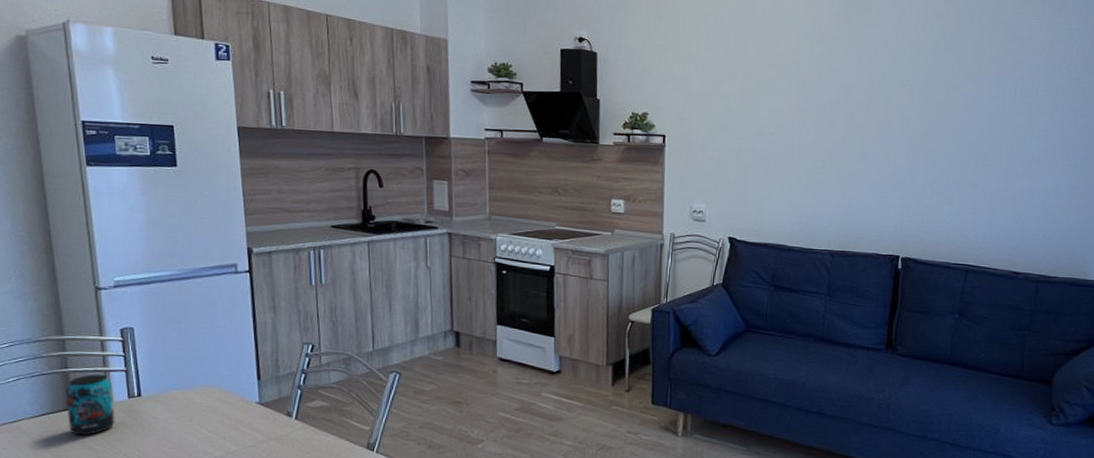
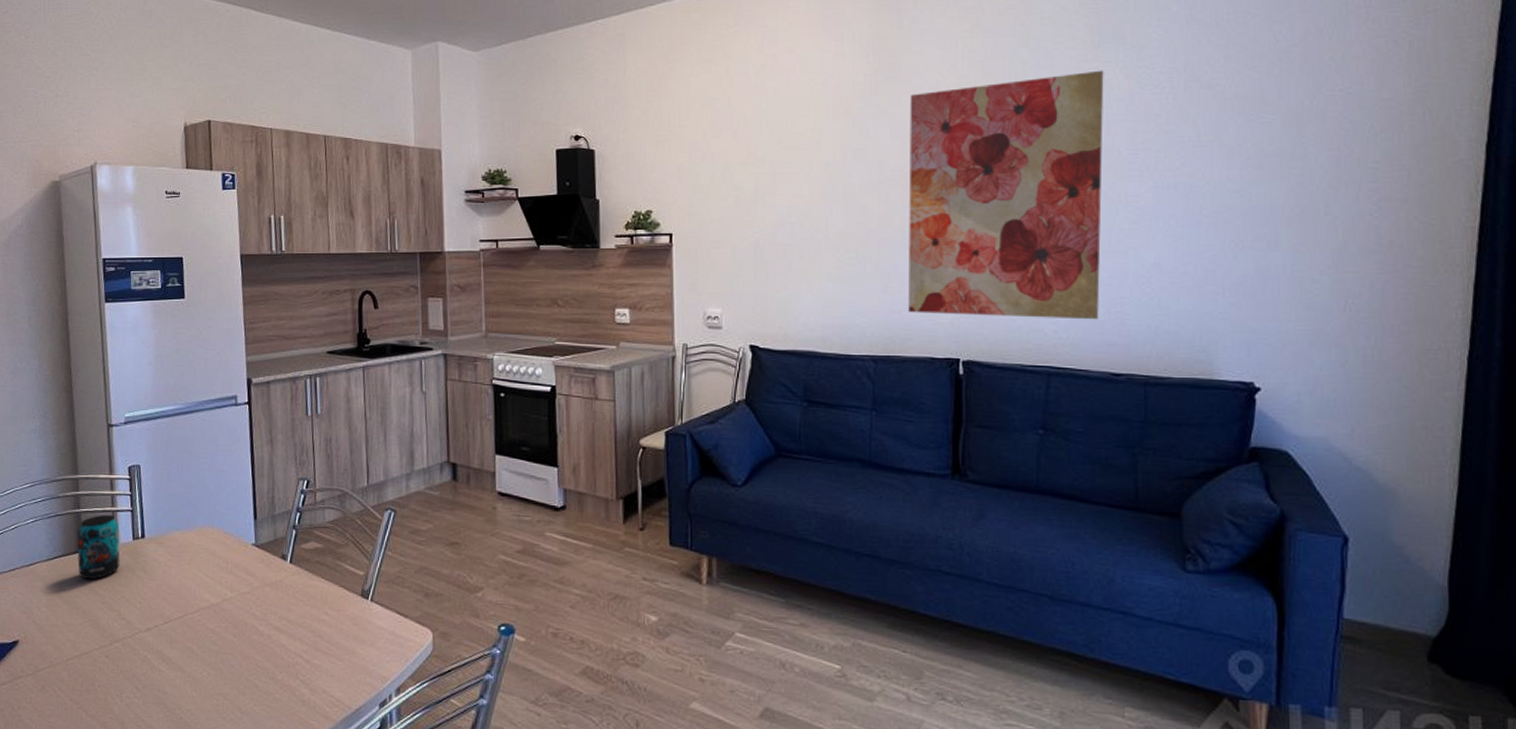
wall art: none [861,22,1032,229] -> present [907,70,1104,320]

